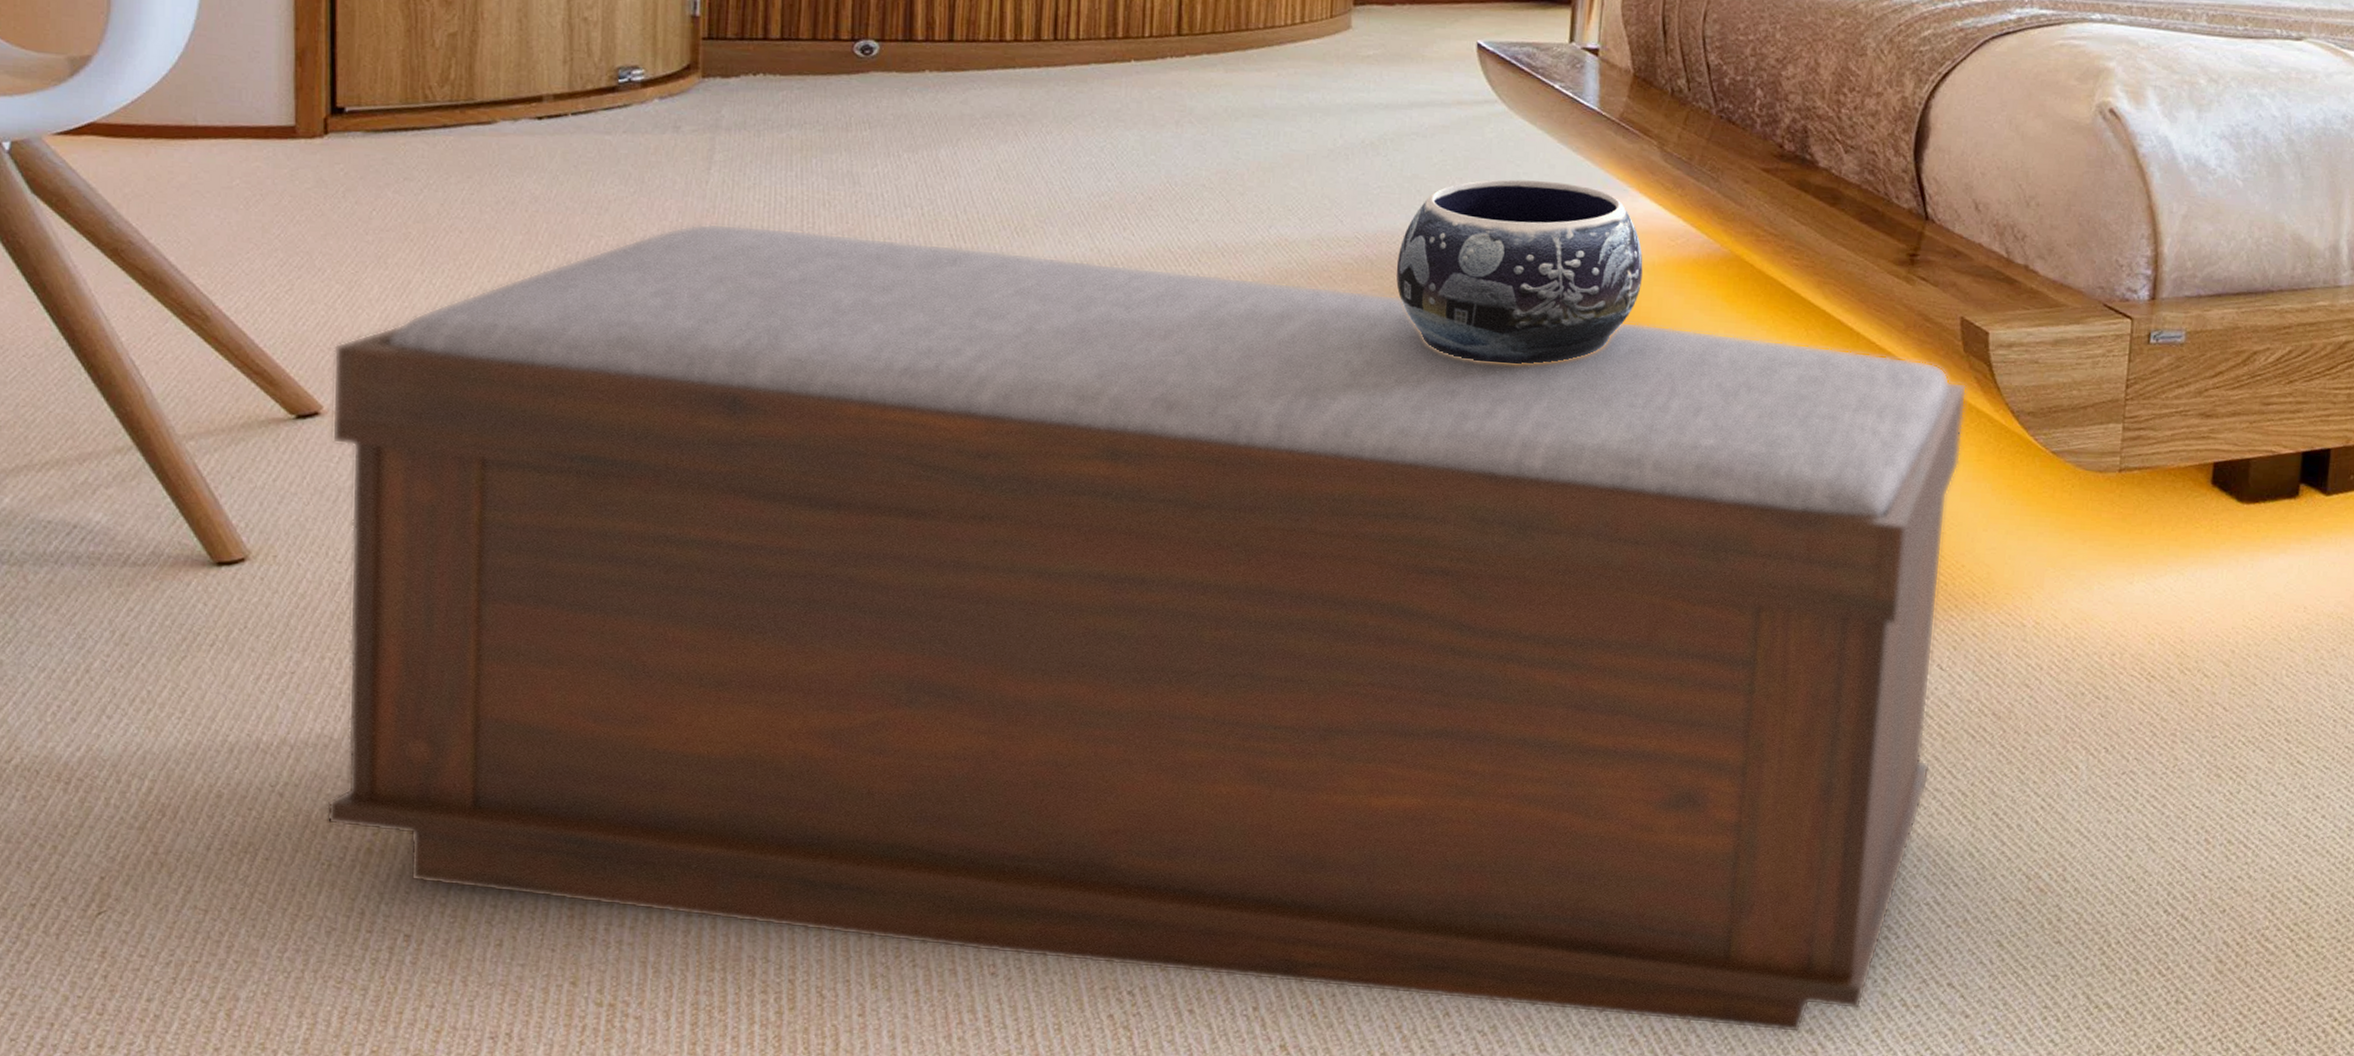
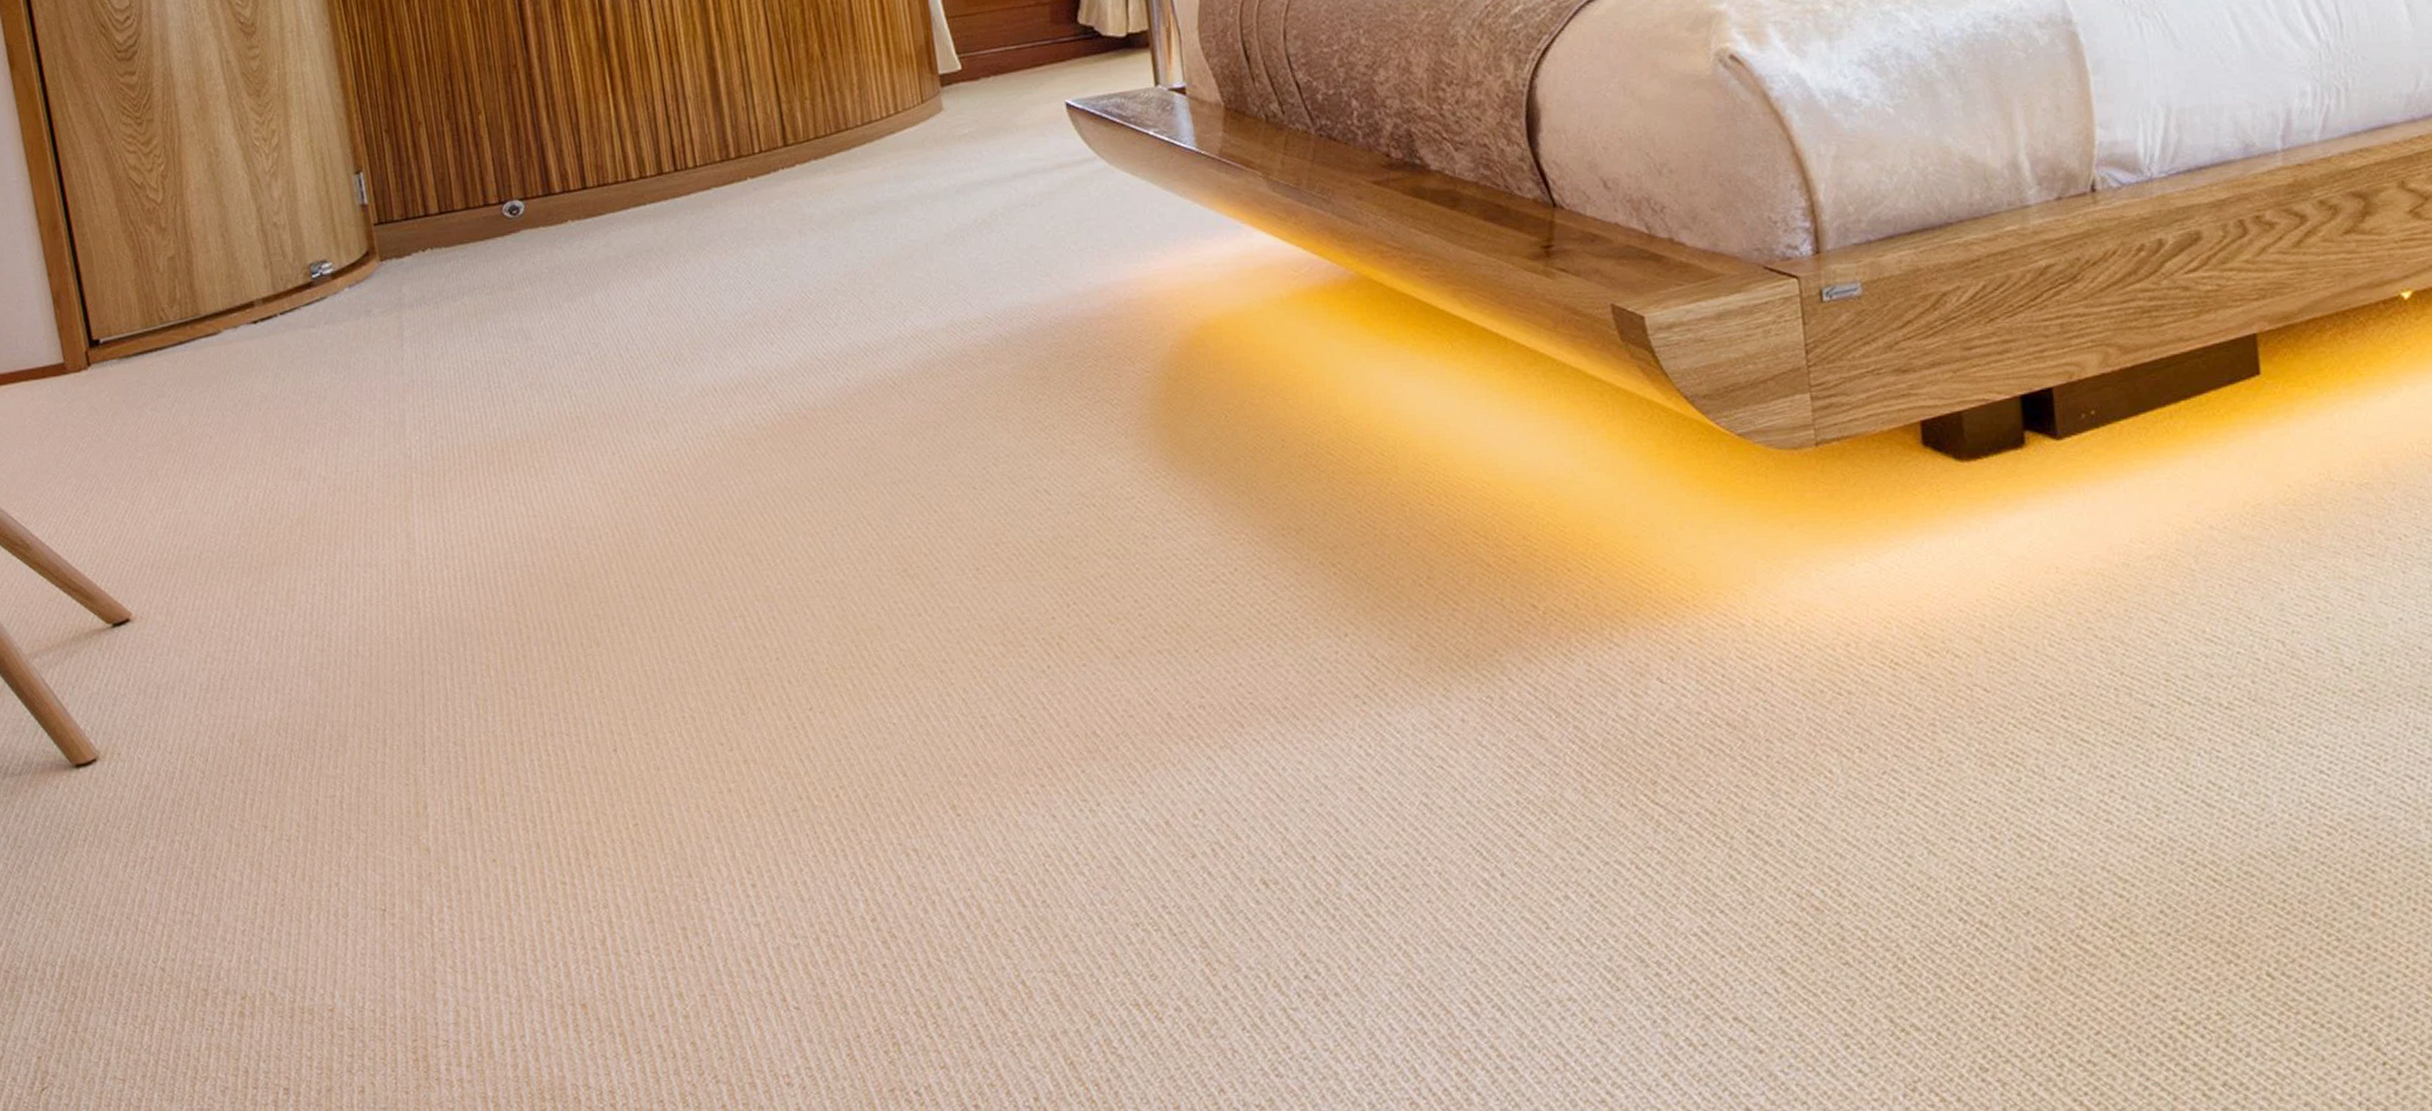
bench: present [326,223,1968,1033] -> none [130,357,1671,1083]
decorative bowl: present [1396,179,1643,364] -> none [1030,229,1274,424]

